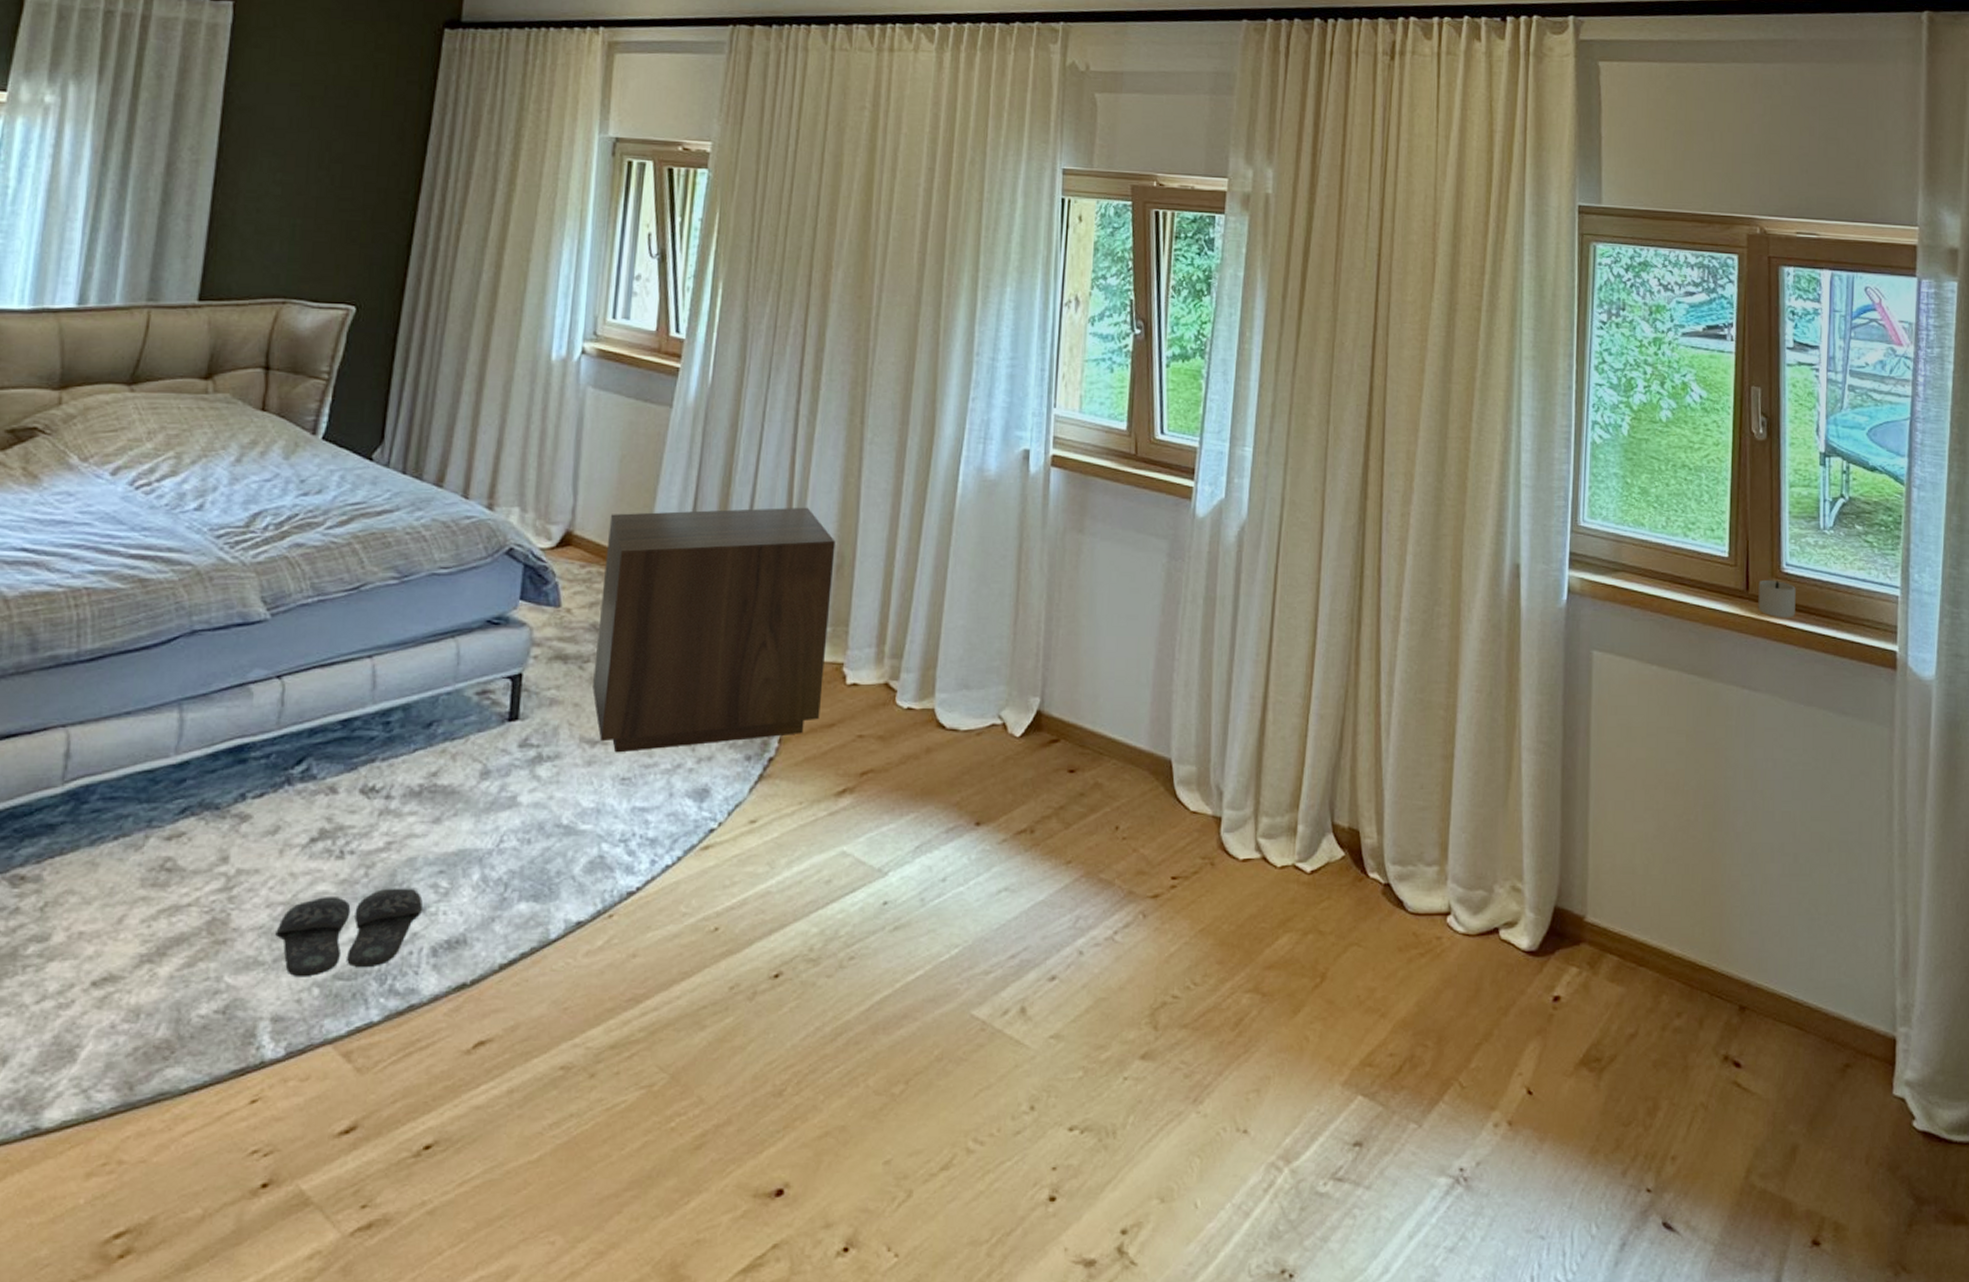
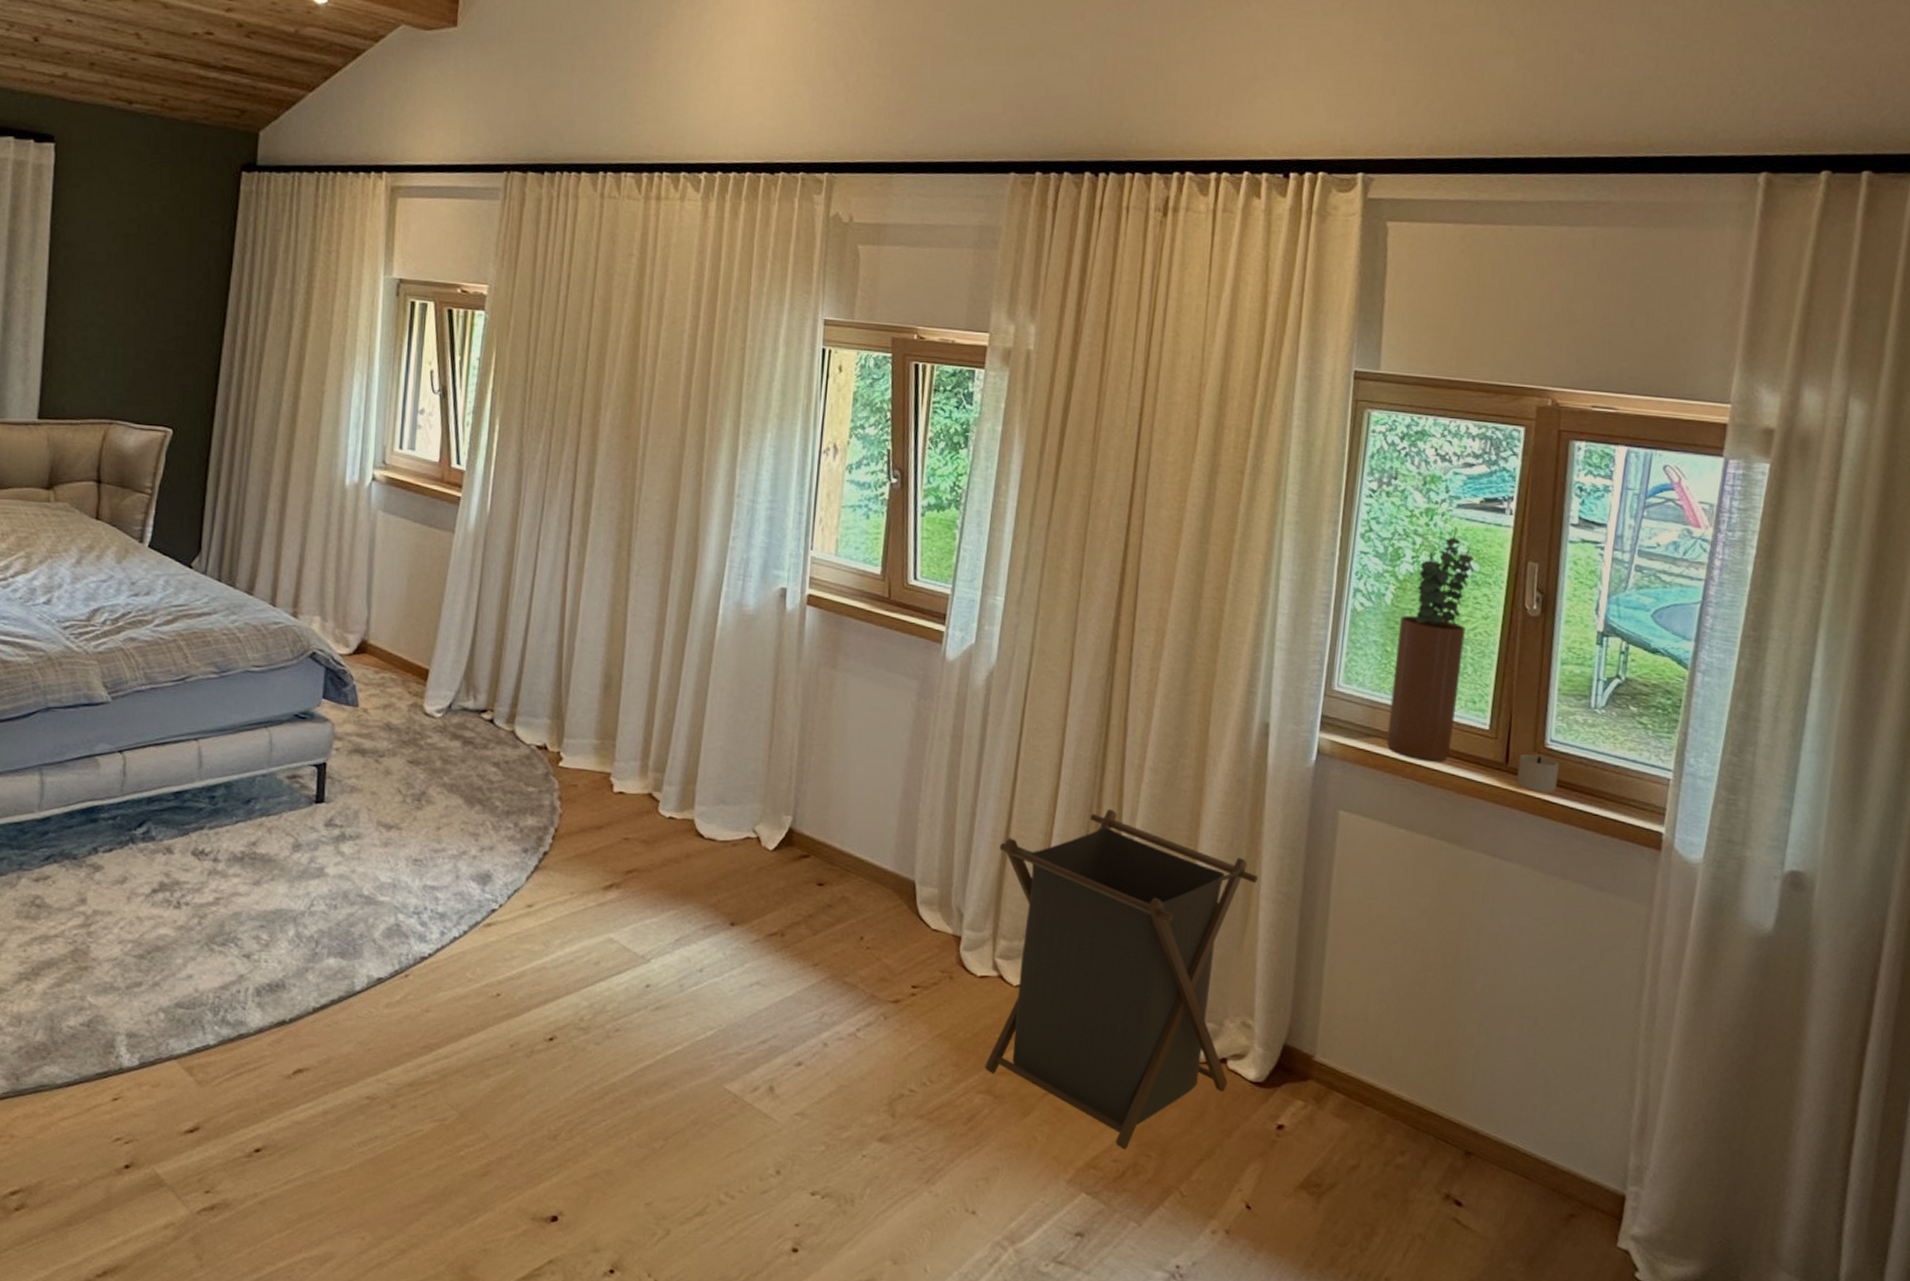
slippers: present [275,888,424,977] -> none [127,936,248,1003]
nightstand: present [592,507,836,753] -> none [387,627,604,838]
laundry basket: none [1251,665,1518,1041] -> present [985,808,1258,1150]
vase: none [1633,355,1701,595] -> present [1386,527,1474,763]

